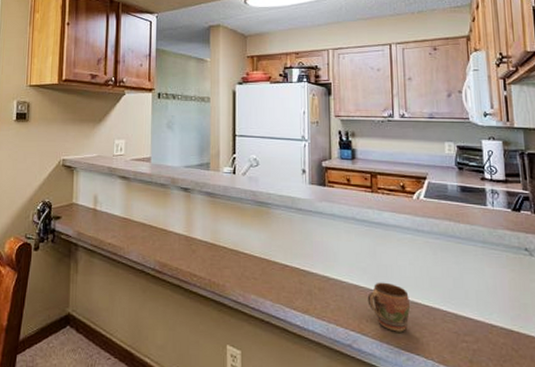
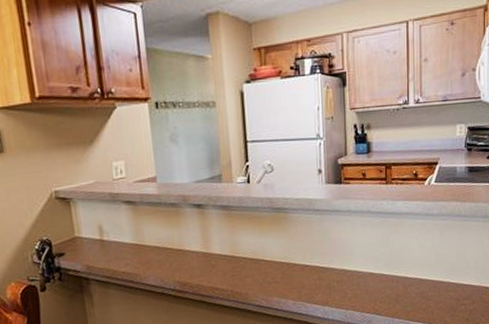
mug: present [367,282,411,332] -> none [381,266,419,307]

